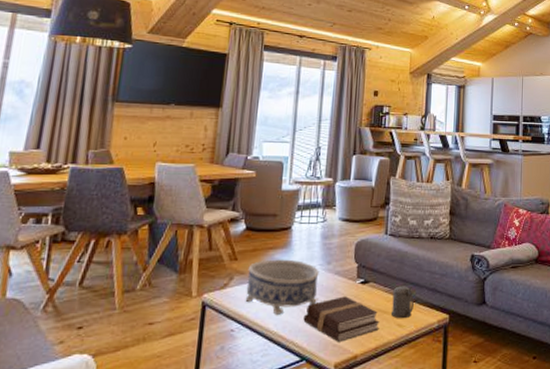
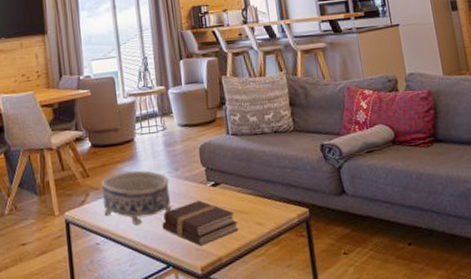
beer stein: present [392,285,414,319] -> none [245,183,270,217]

